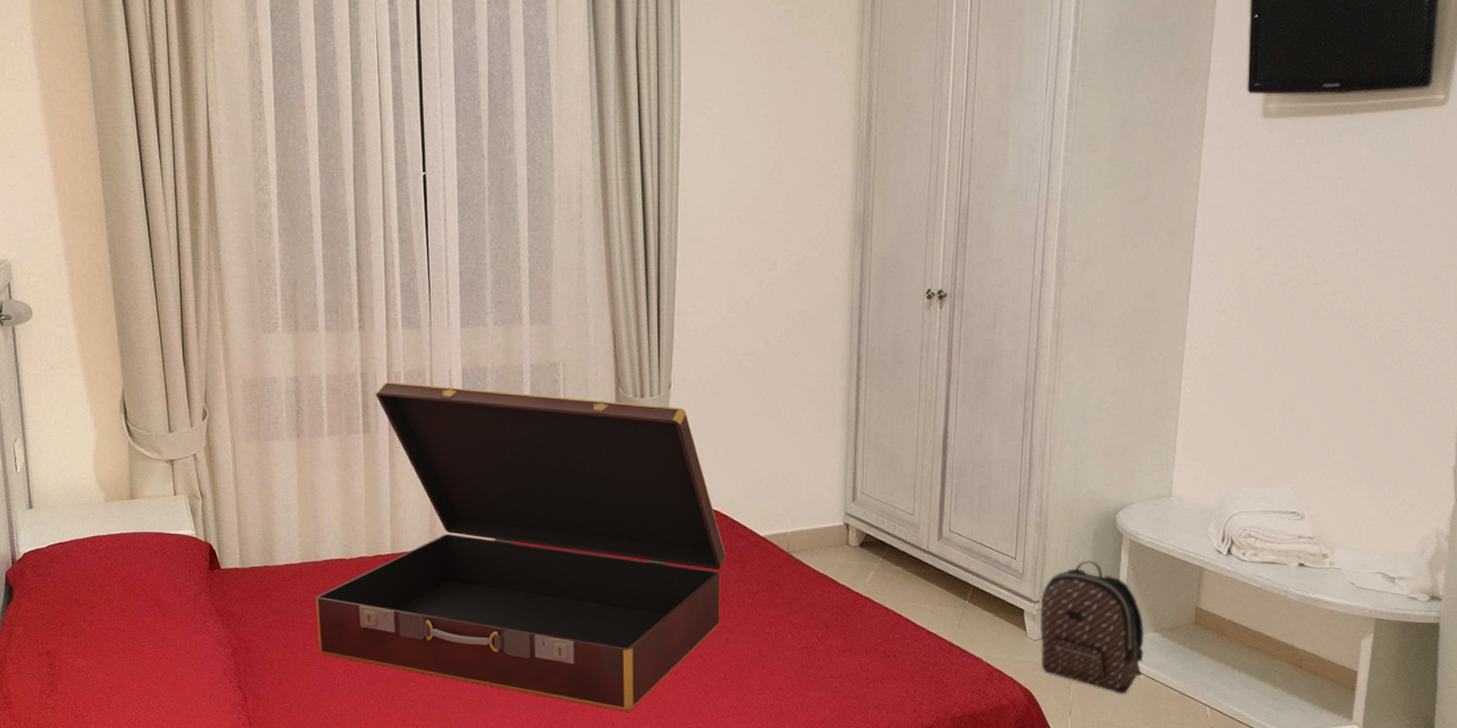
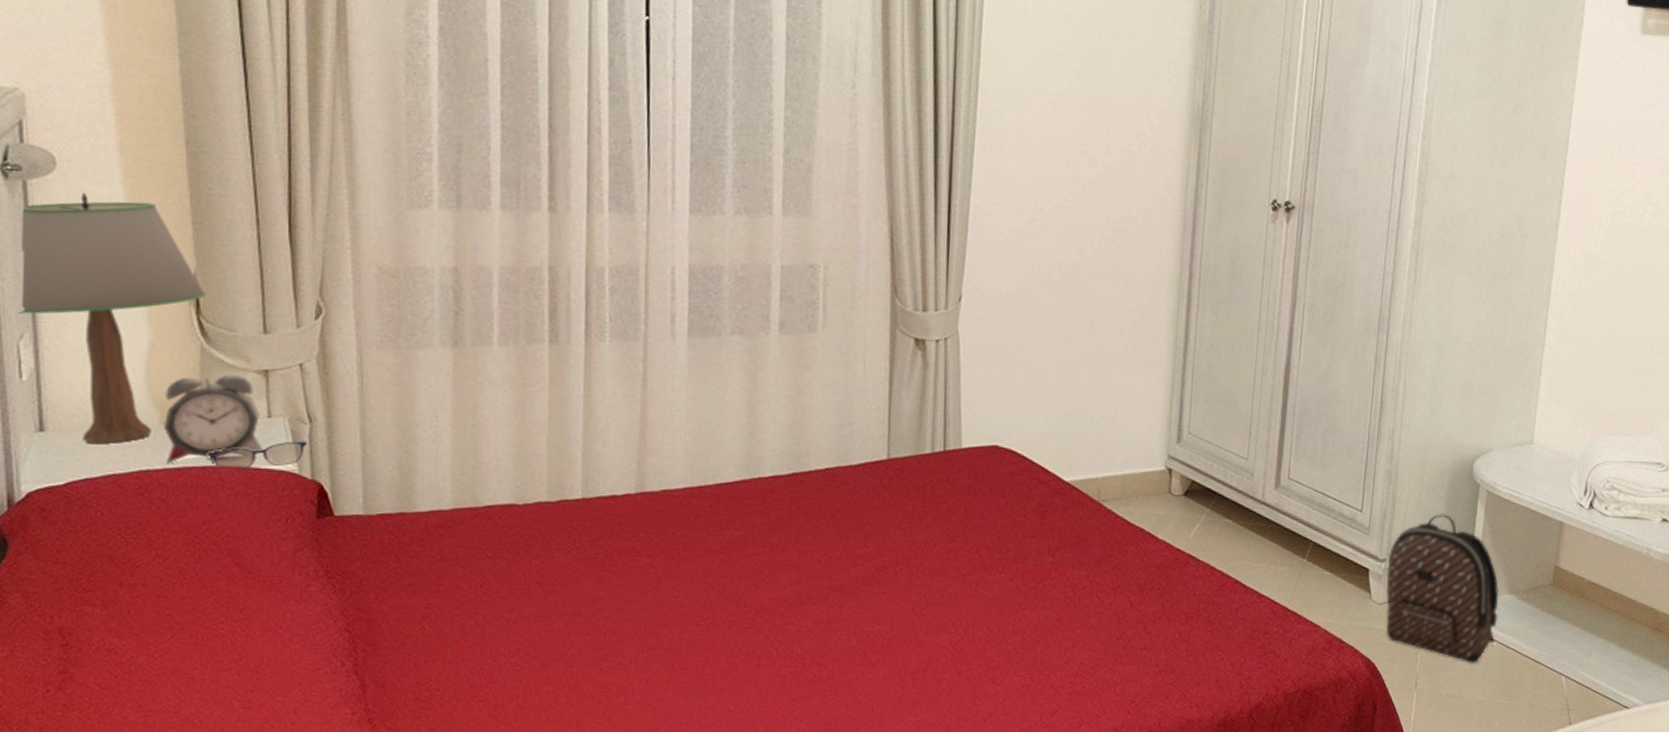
table lamp: none [13,333,131,517] -> present [18,192,206,443]
alarm clock: none [107,463,172,531] -> present [164,374,263,464]
glasses: none [137,511,200,536] -> present [208,440,307,471]
briefcase: present [315,381,726,712] -> none [471,278,1022,694]

